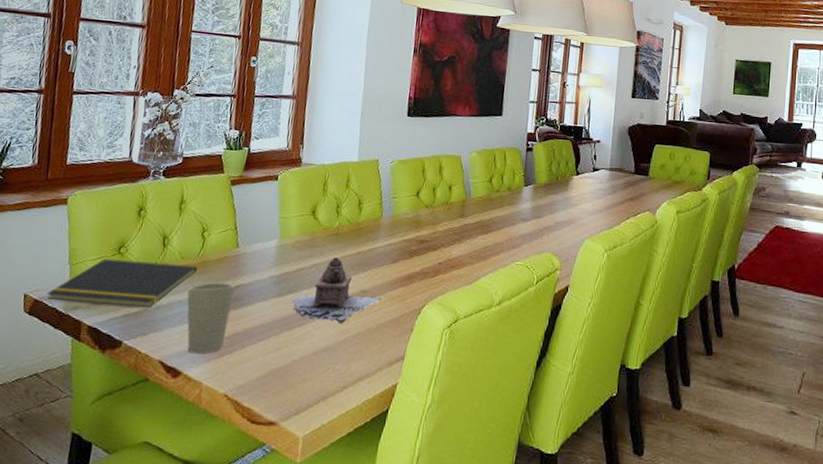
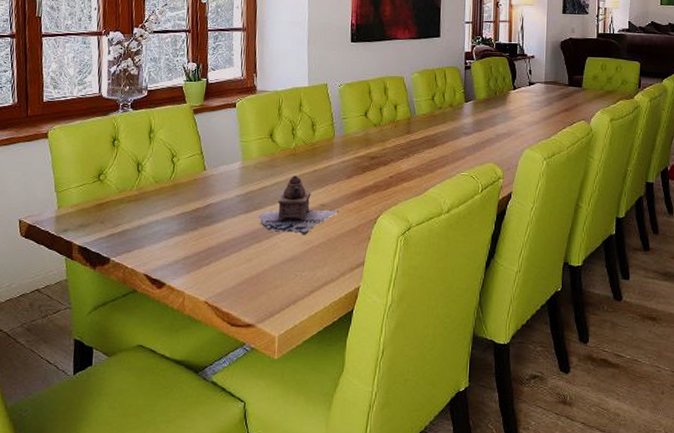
notepad: present [46,258,198,307] -> none [39,185,170,227]
cup: present [187,282,235,354] -> none [163,203,206,267]

